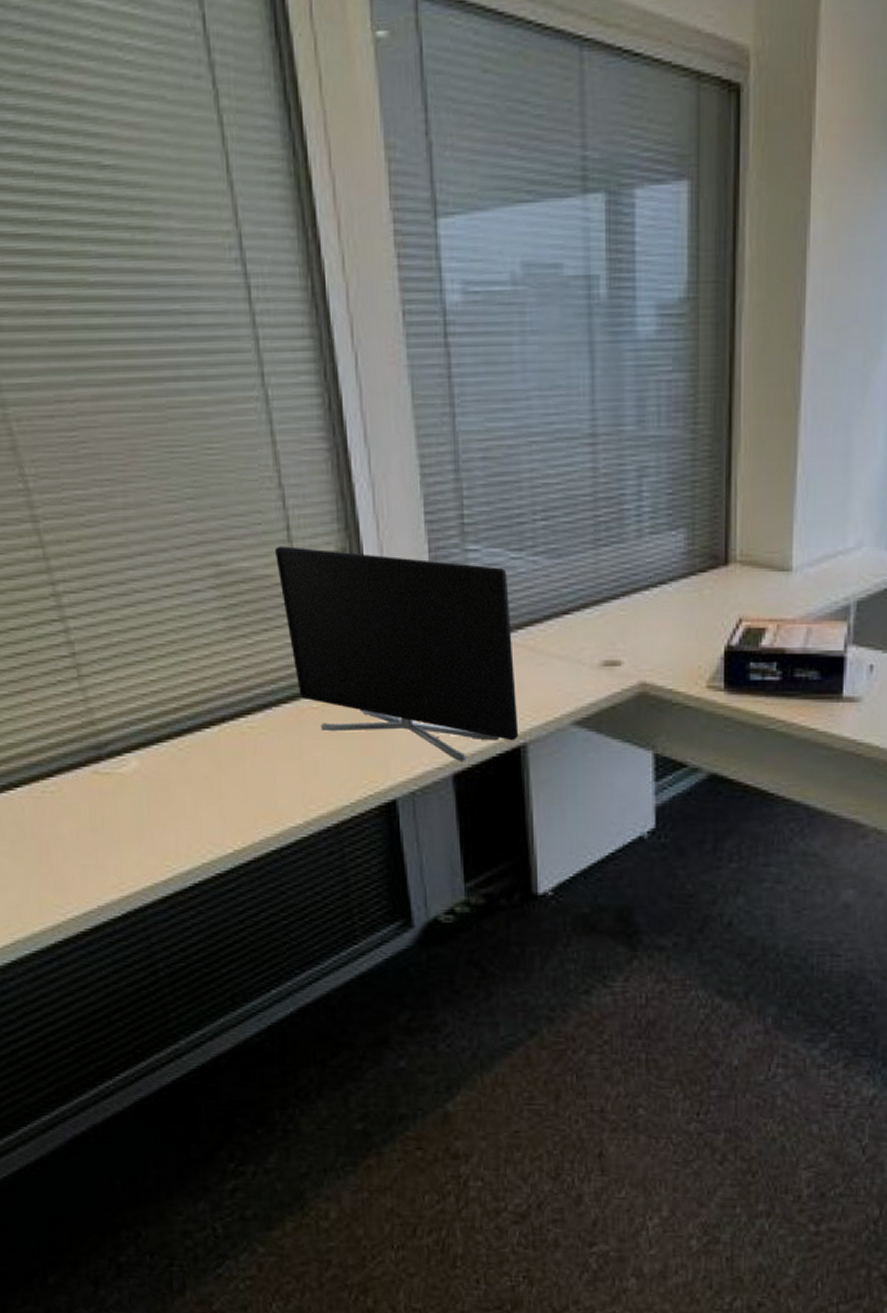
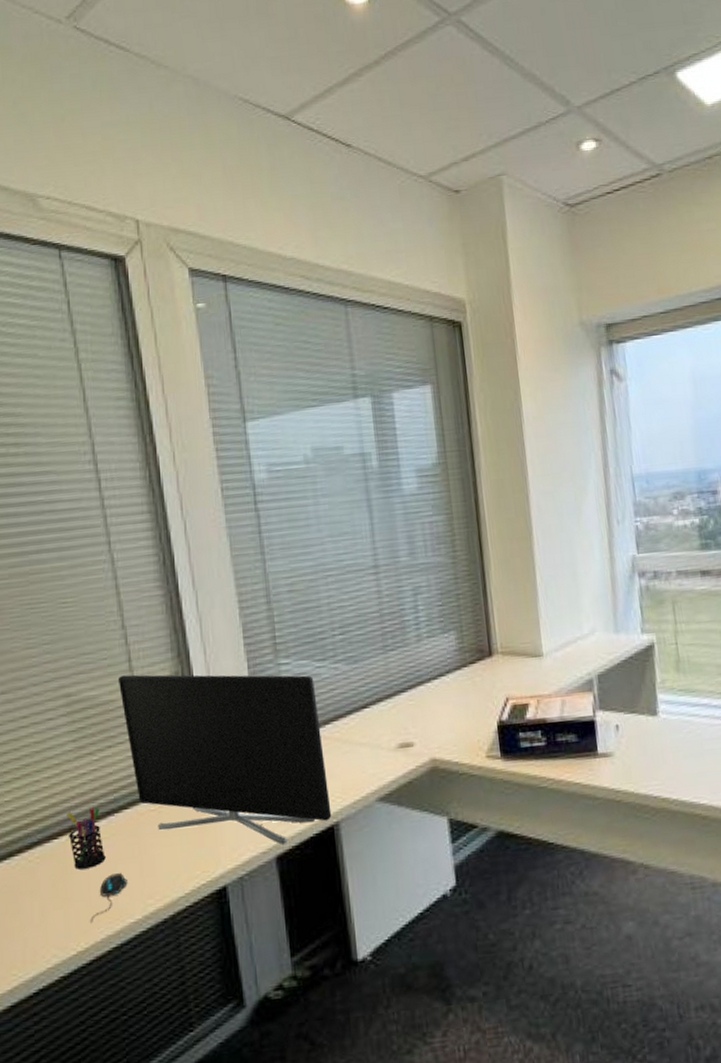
pen holder: none [219,698,263,764] -> present [67,808,106,870]
mouse: none [247,773,287,823] -> present [90,873,128,924]

